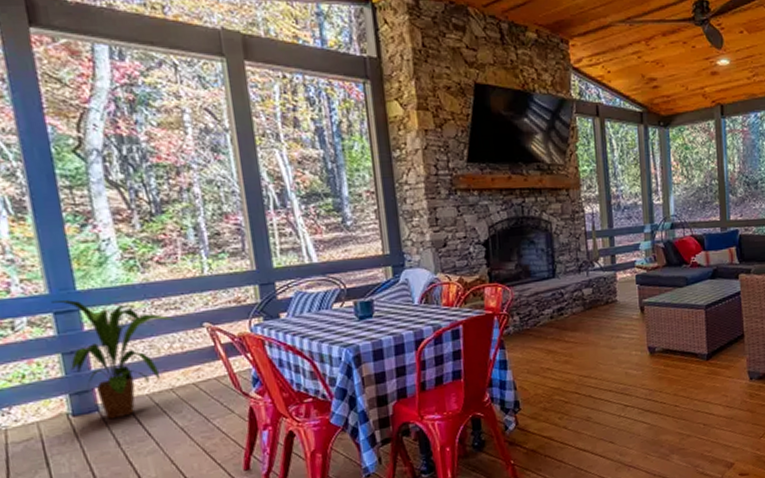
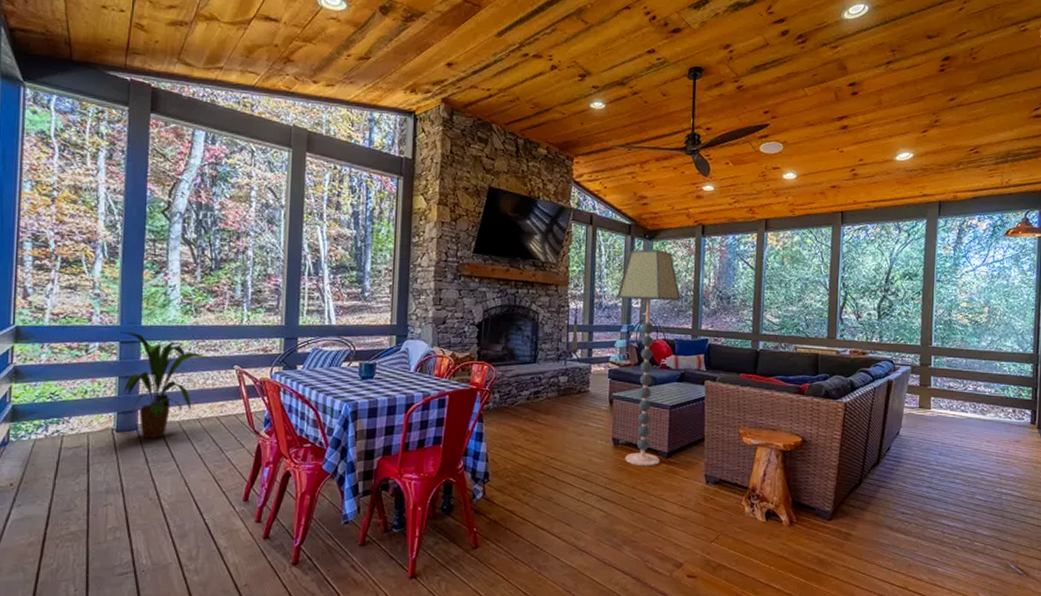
floor lamp: none [636,137,705,372] -> present [617,249,680,467]

